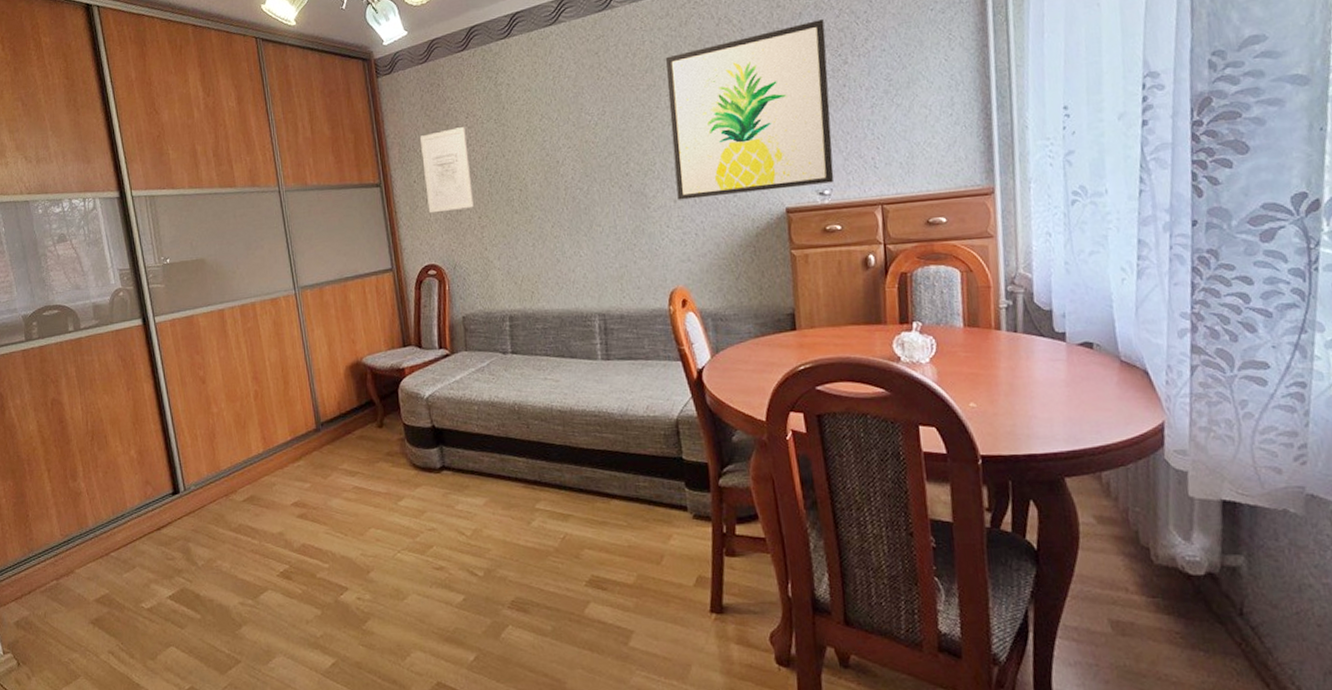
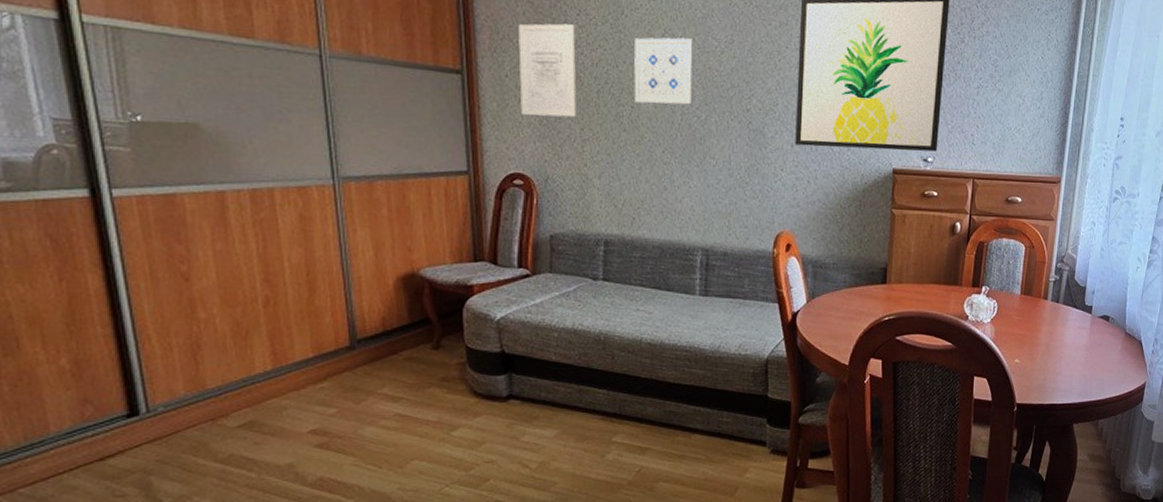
wall art: none [516,118,574,186] -> present [634,37,695,105]

